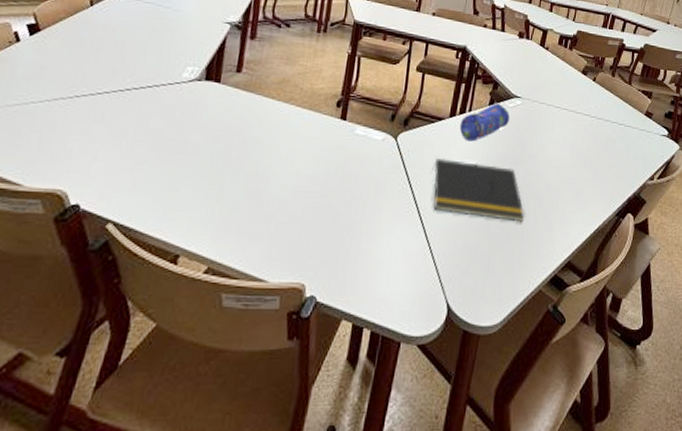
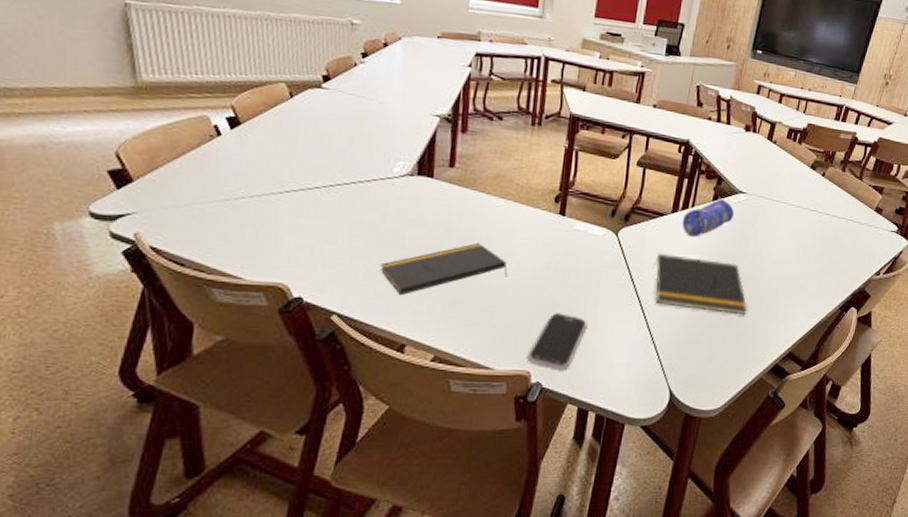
notepad: none [161,147,287,203] -> present [380,242,507,296]
smartphone: none [302,220,365,282] -> present [527,313,588,369]

